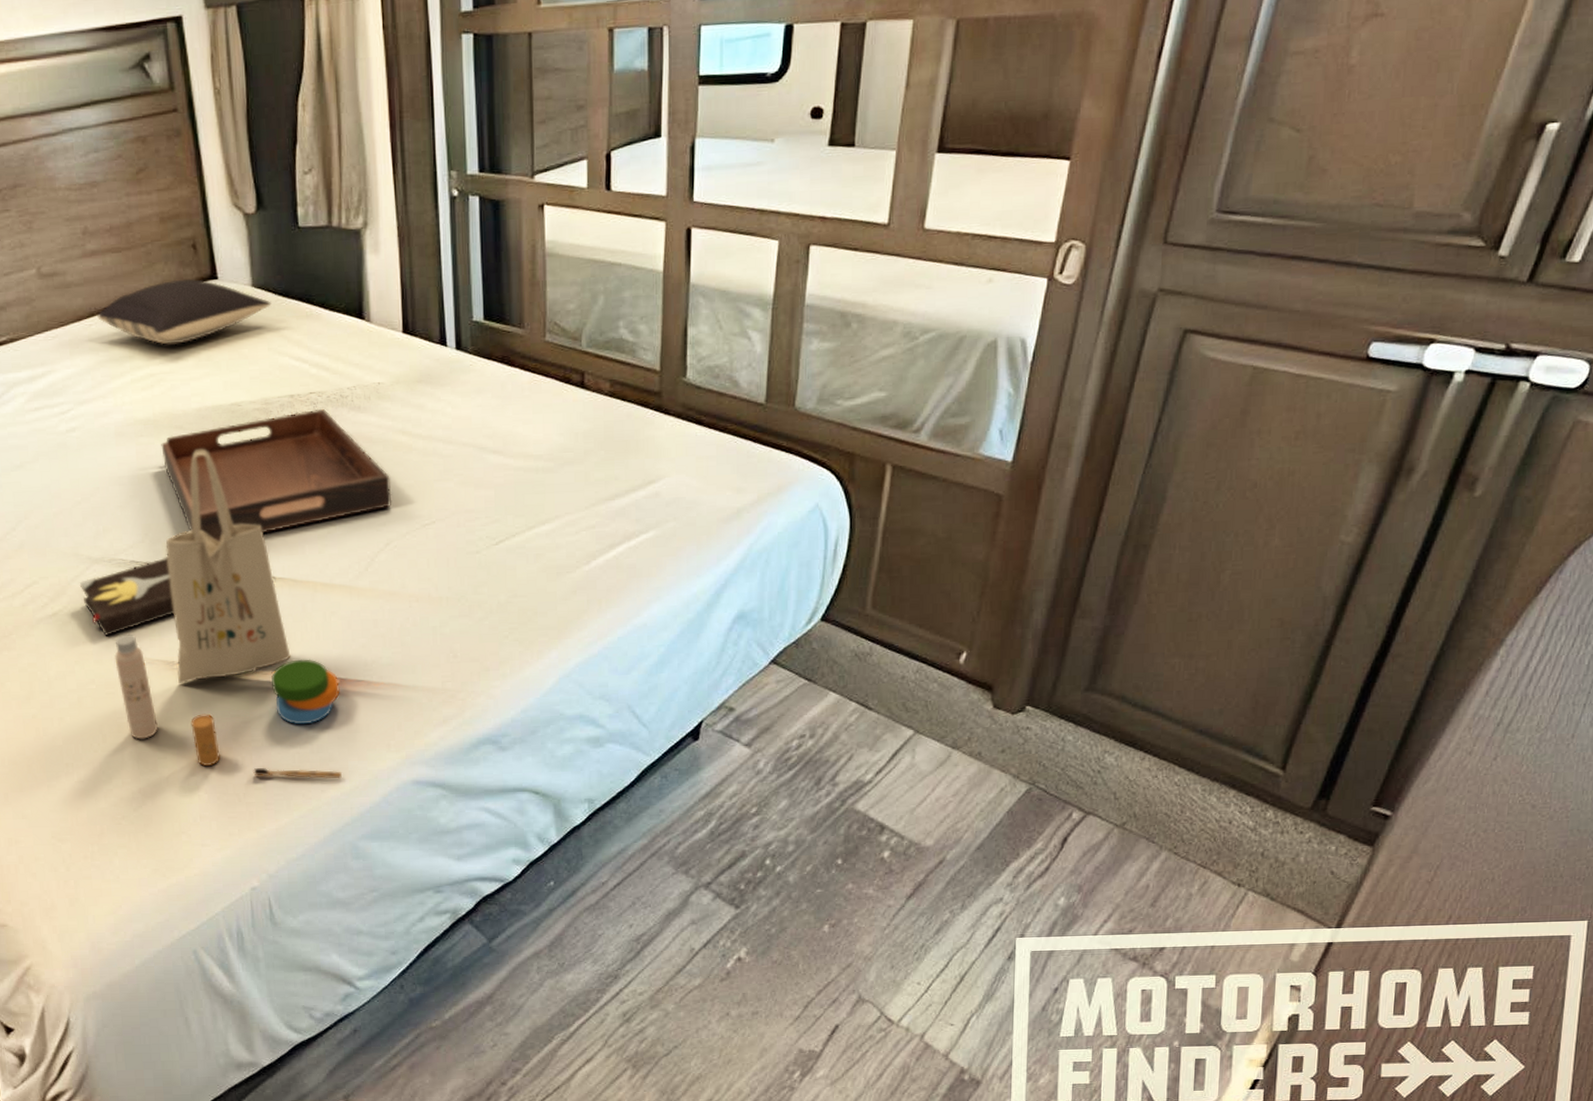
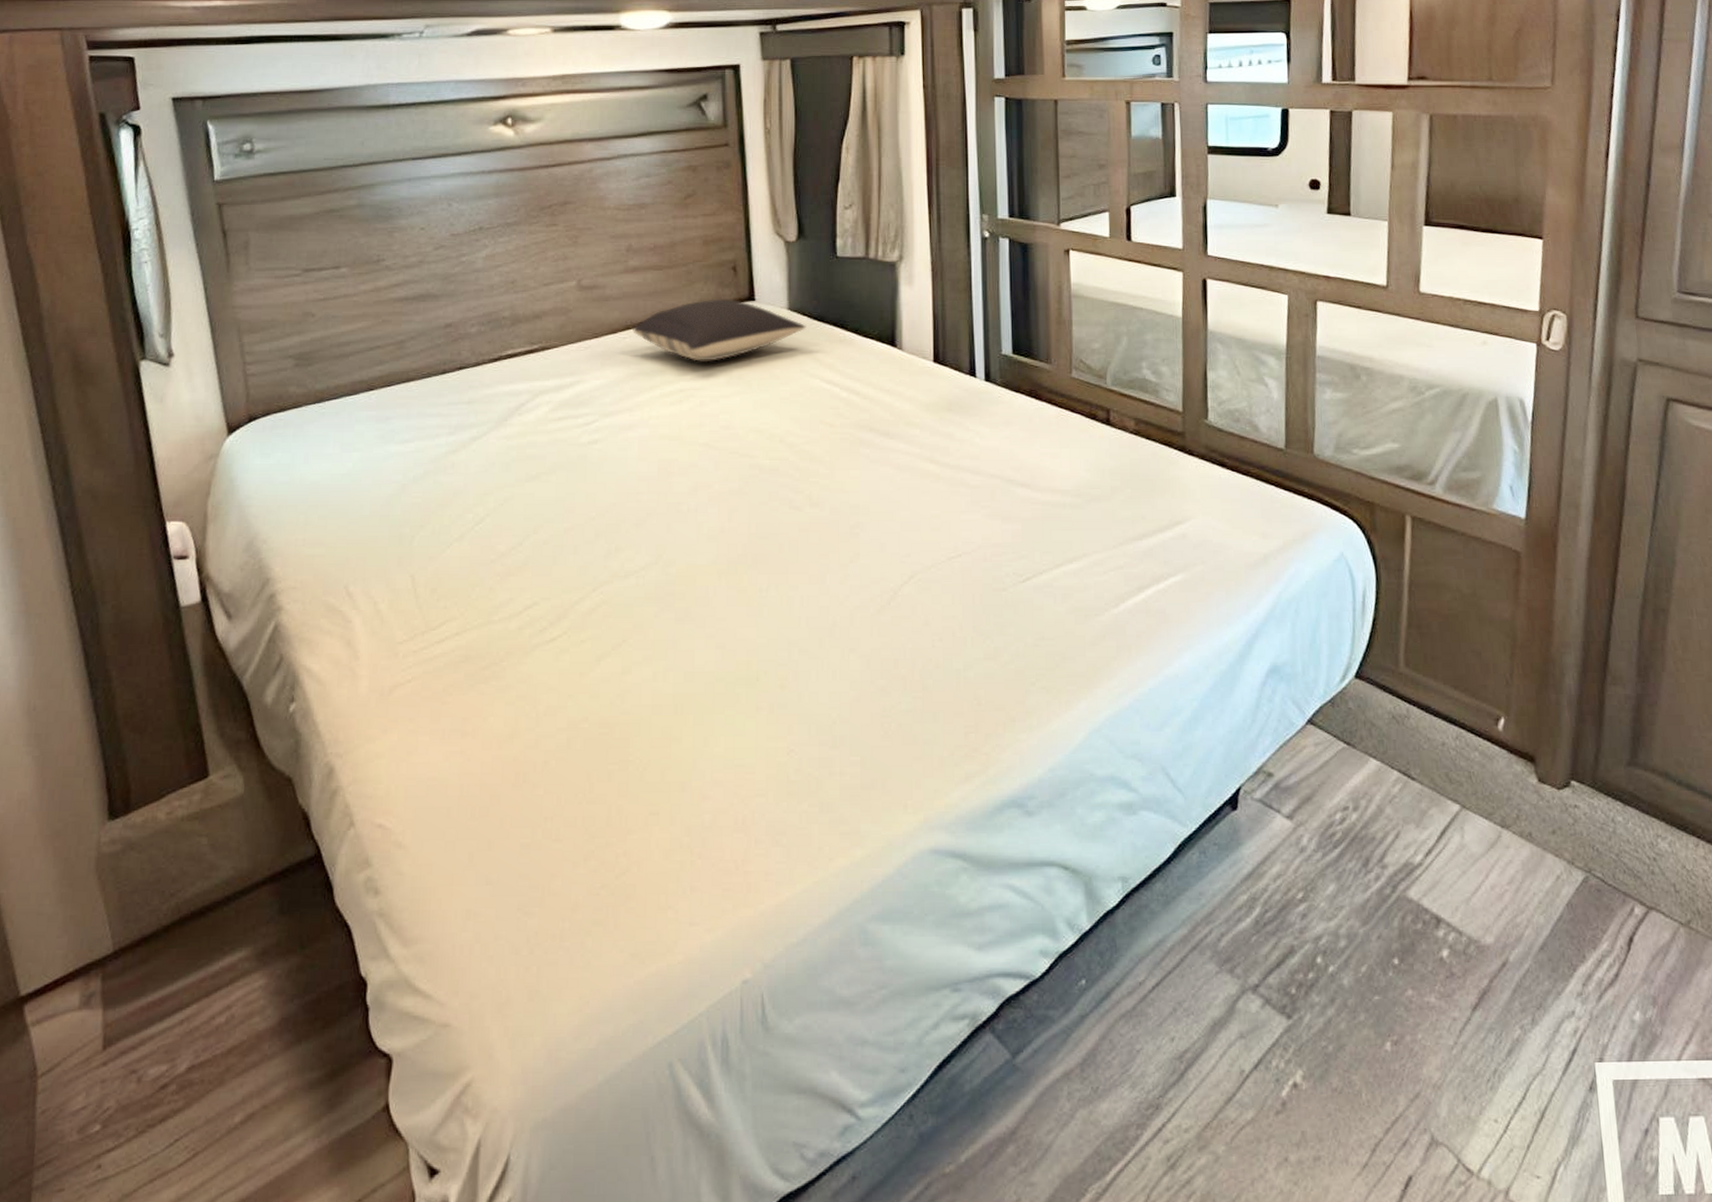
hardback book: present [79,555,175,636] -> none [583,579,683,667]
tote bag: present [114,448,342,779] -> none [613,467,855,845]
serving tray: present [161,408,392,543] -> none [684,432,918,568]

